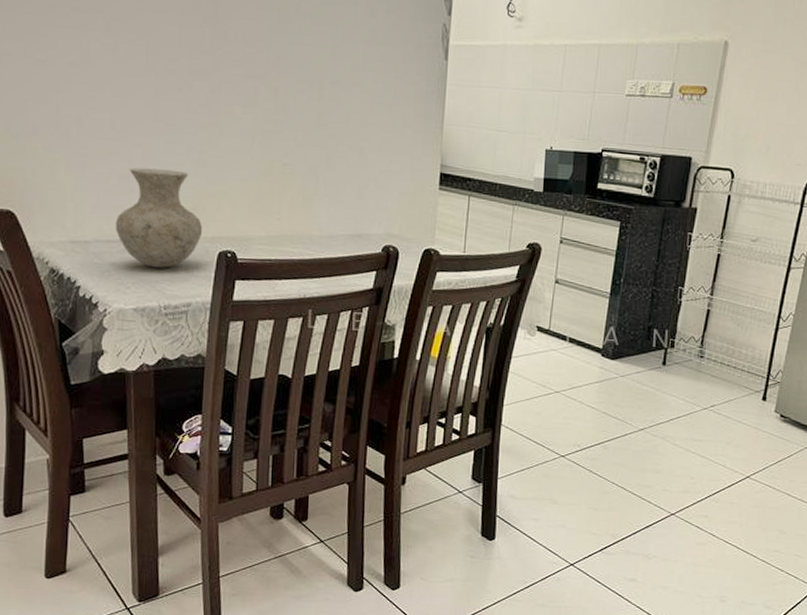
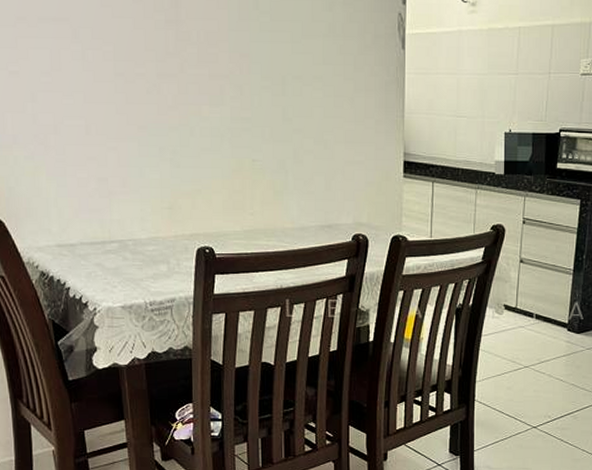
vase: present [115,167,202,268] -> none [97,171,180,266]

